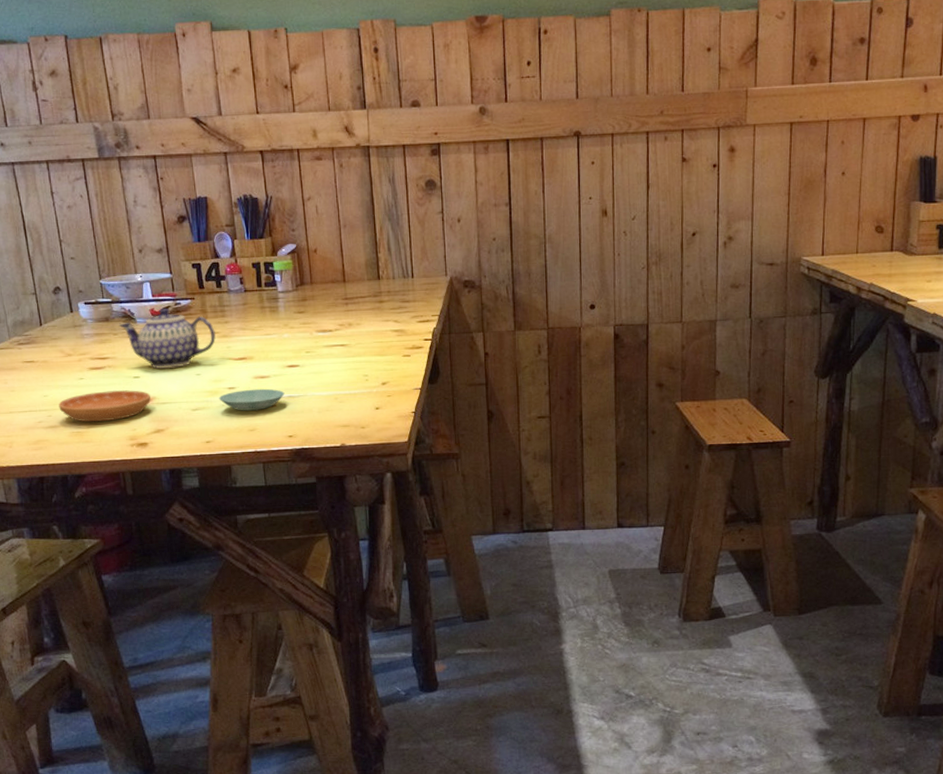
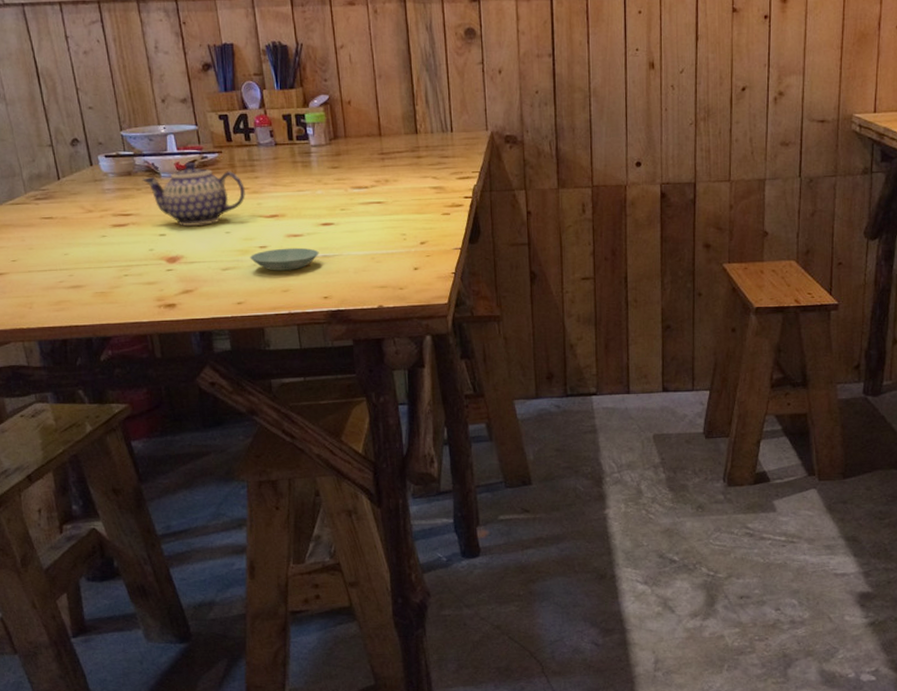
saucer: present [58,390,151,422] -> none [80,248,178,282]

